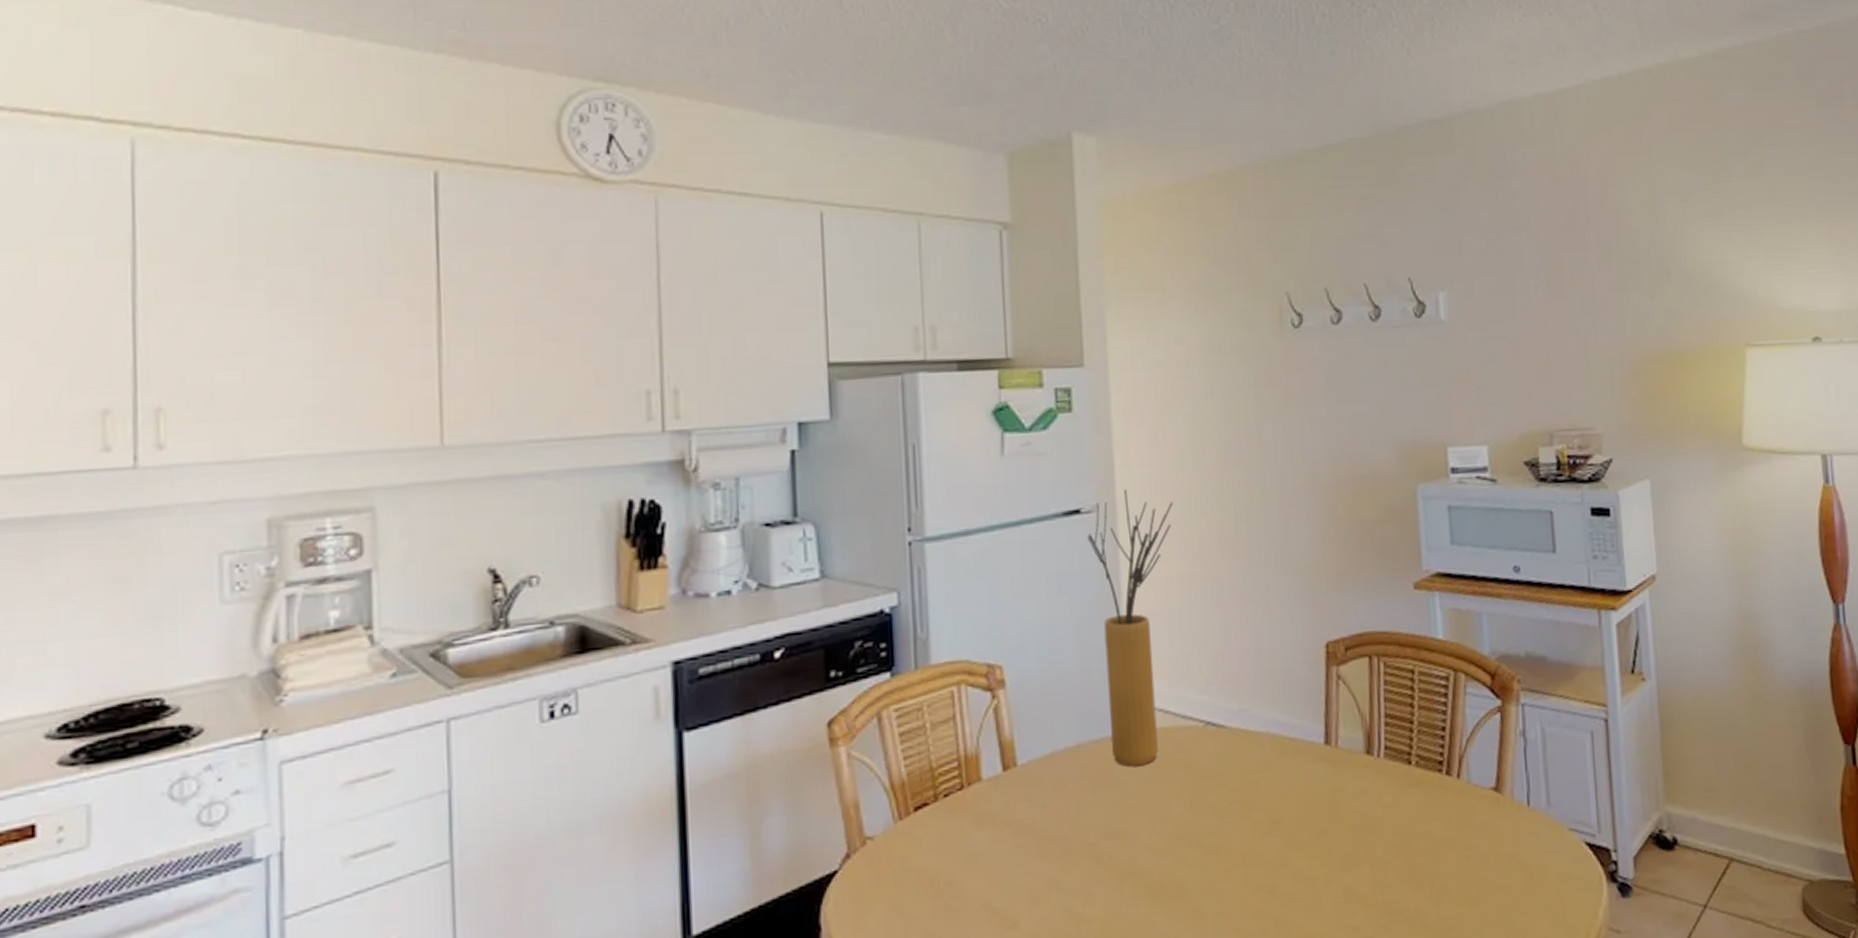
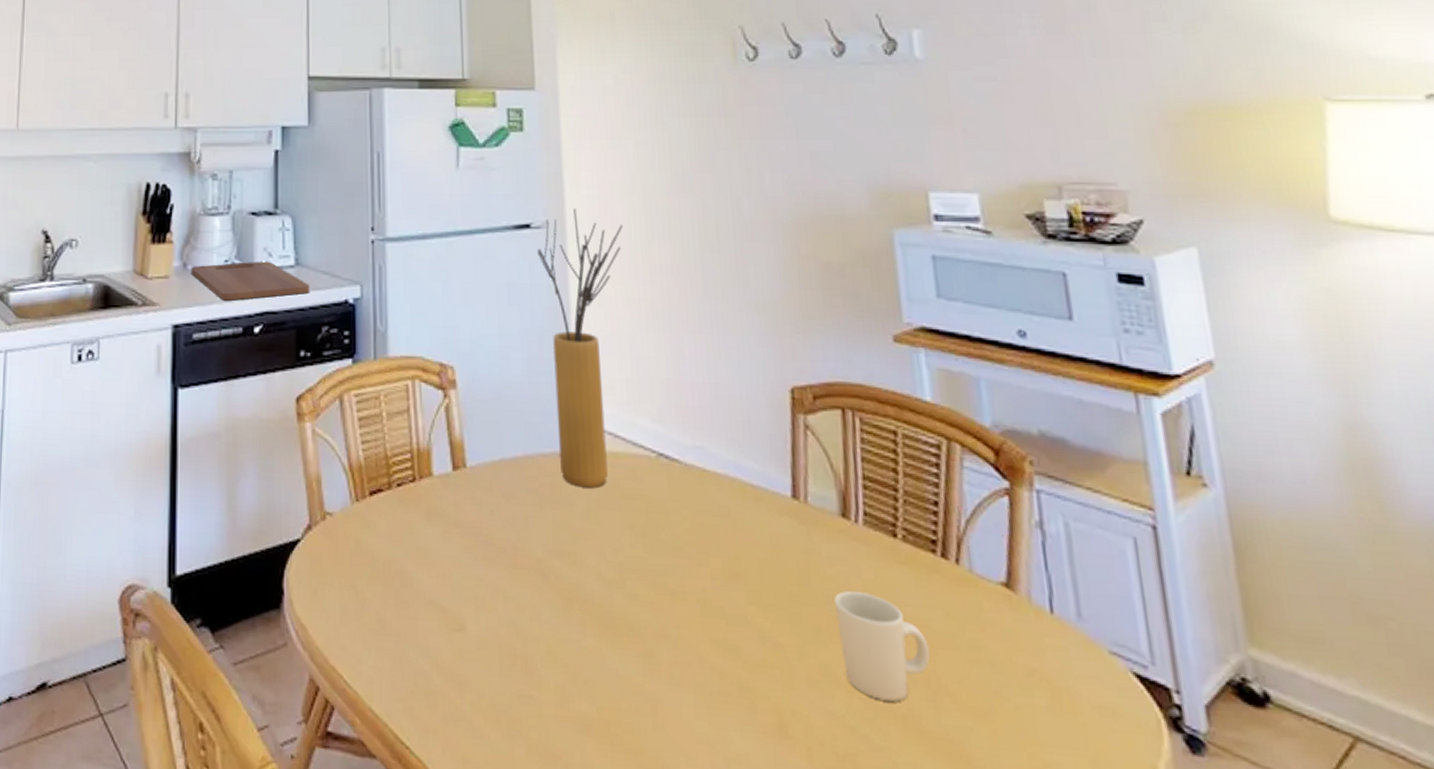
cutting board: none [692,576,839,627] -> present [191,261,310,301]
mug: none [1358,817,1434,908] -> present [833,591,931,702]

